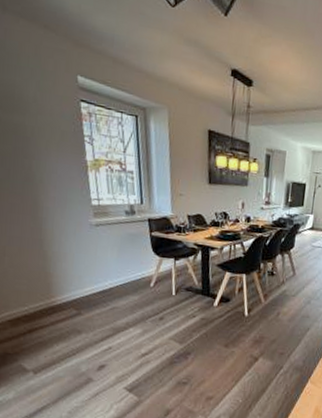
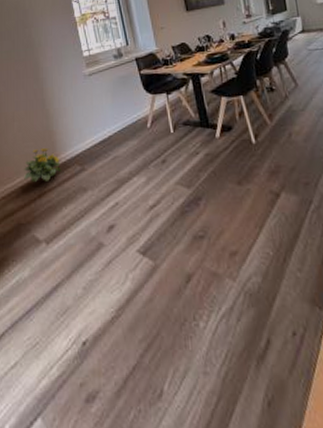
flowering plant: none [13,287,56,319] -> present [24,147,62,182]

